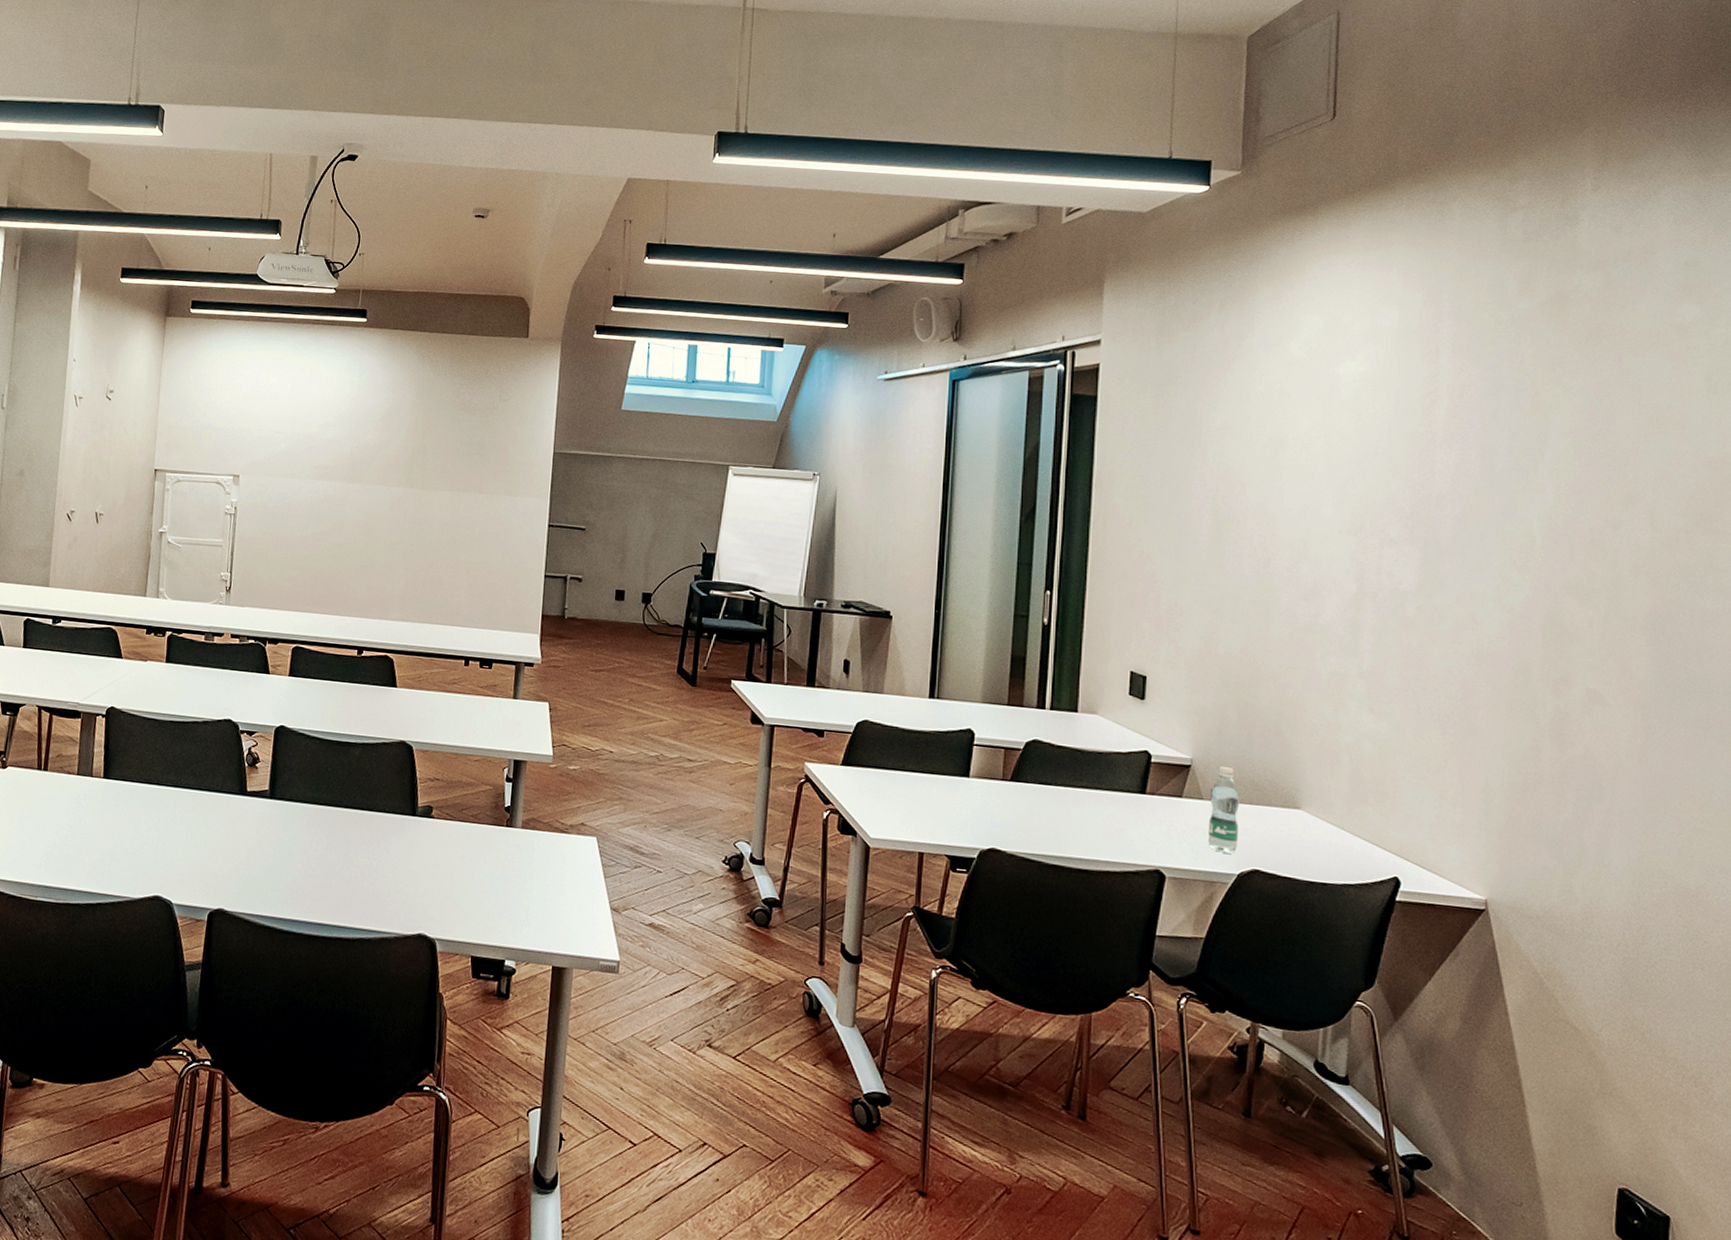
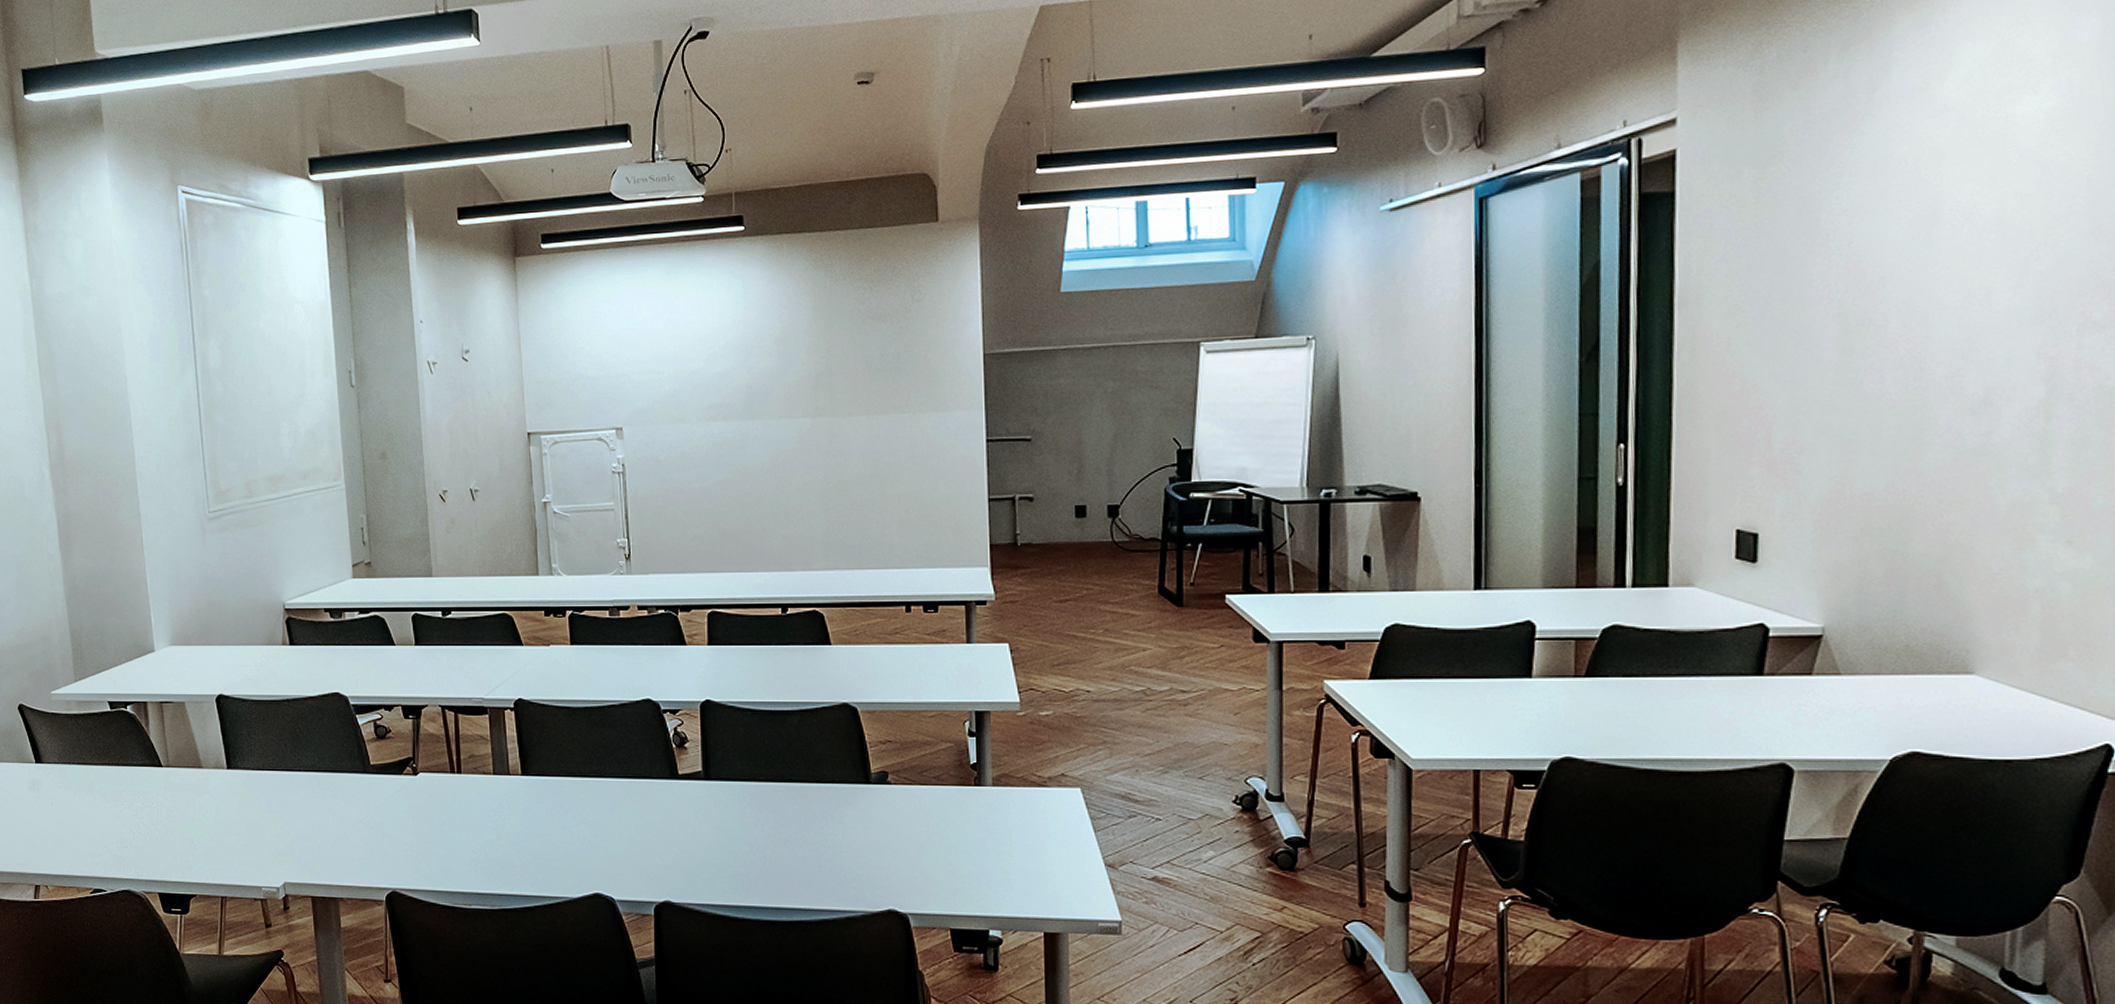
bottle: present [1208,765,1240,854] -> none [1848,631,1891,736]

